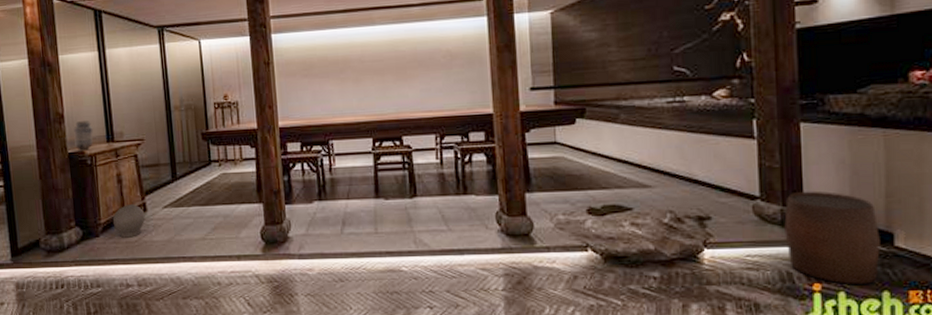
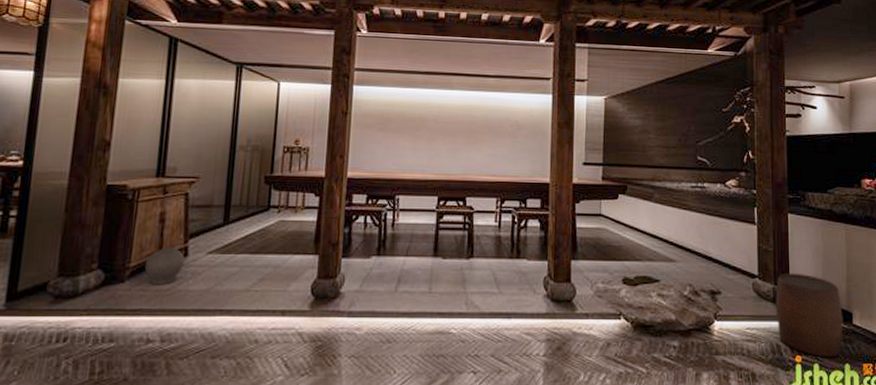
vase: present [73,121,93,152] -> none [117,151,143,185]

